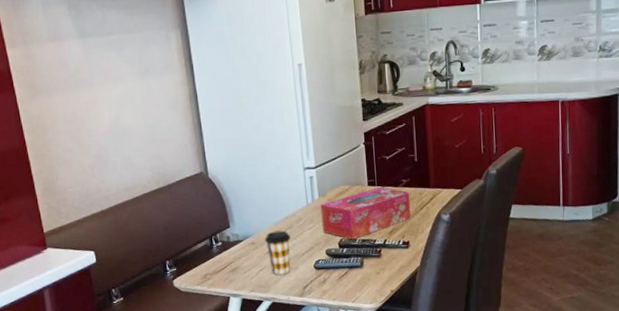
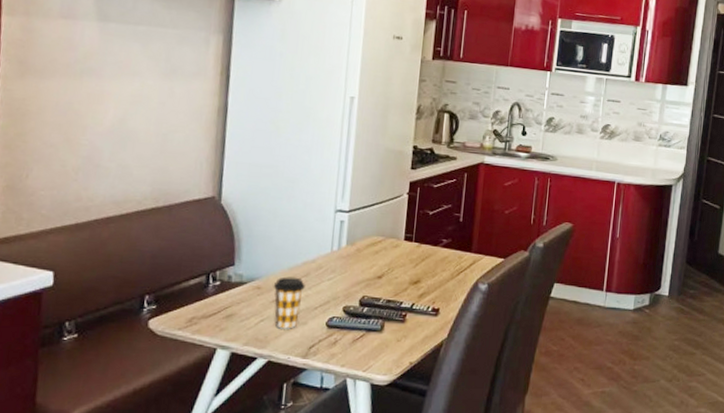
tissue box: present [320,187,411,240] -> none [343,244,449,299]

